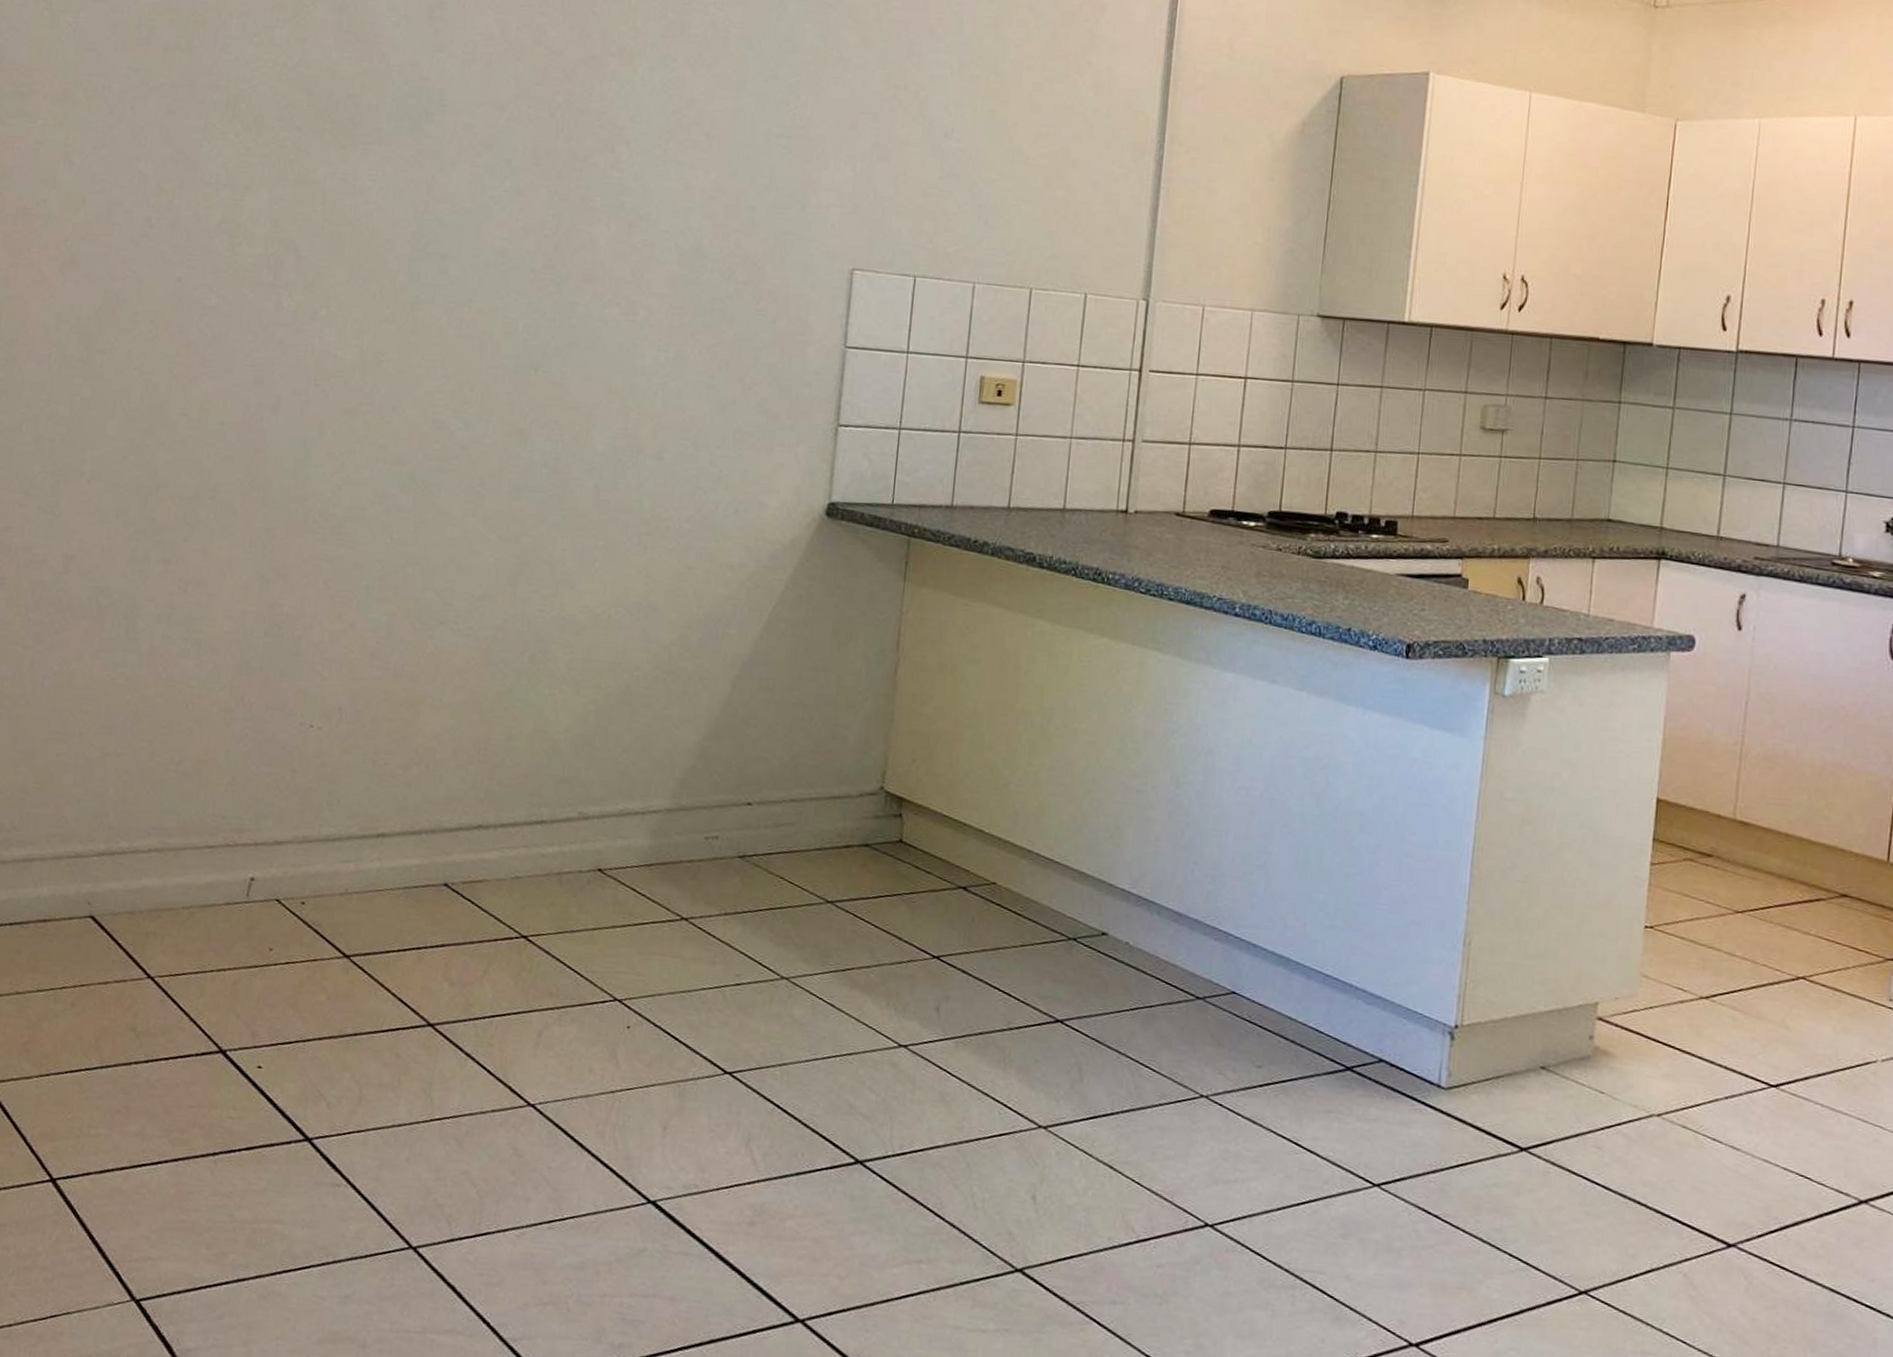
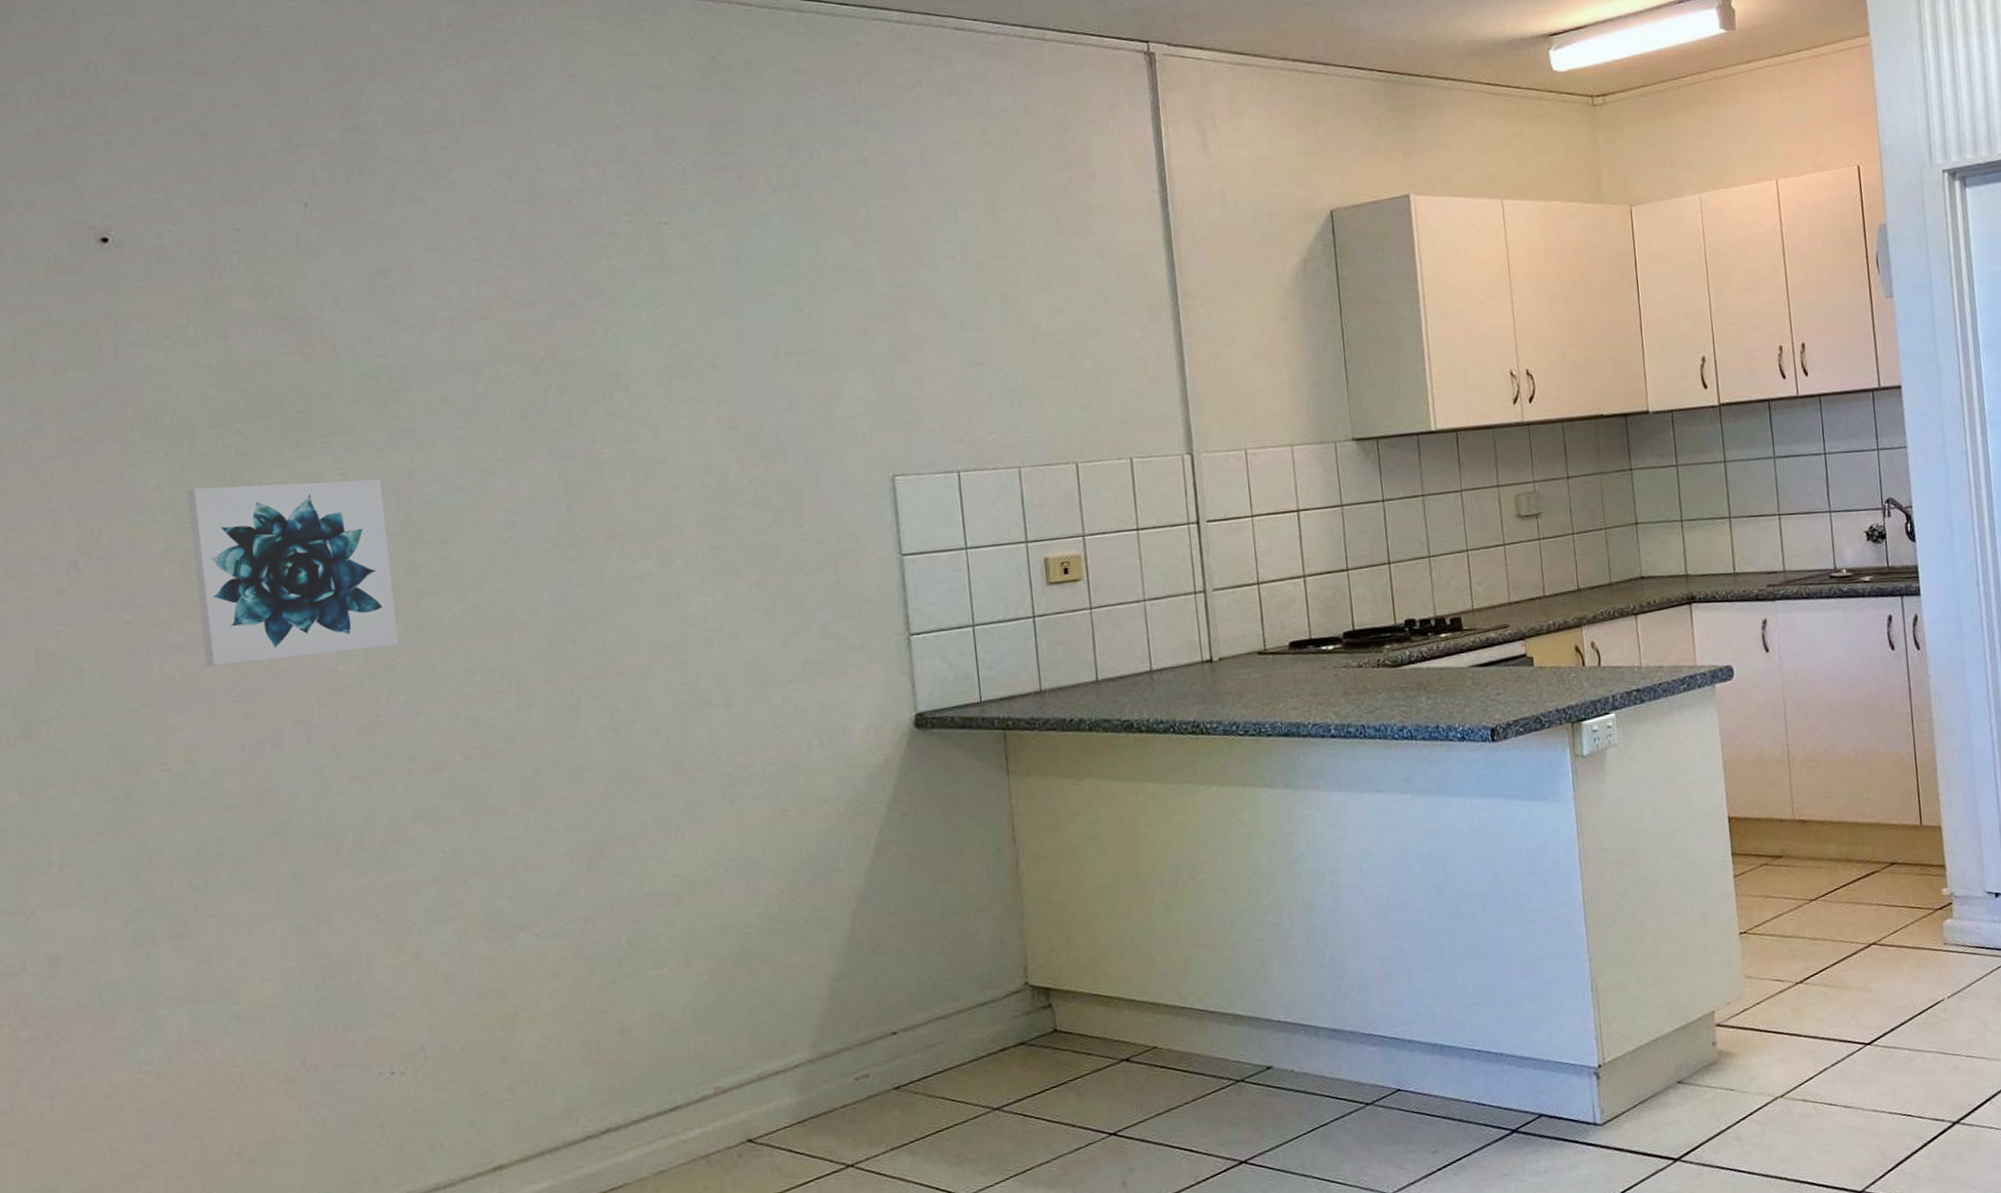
wall art: none [233,171,404,343] -> present [186,479,399,667]

